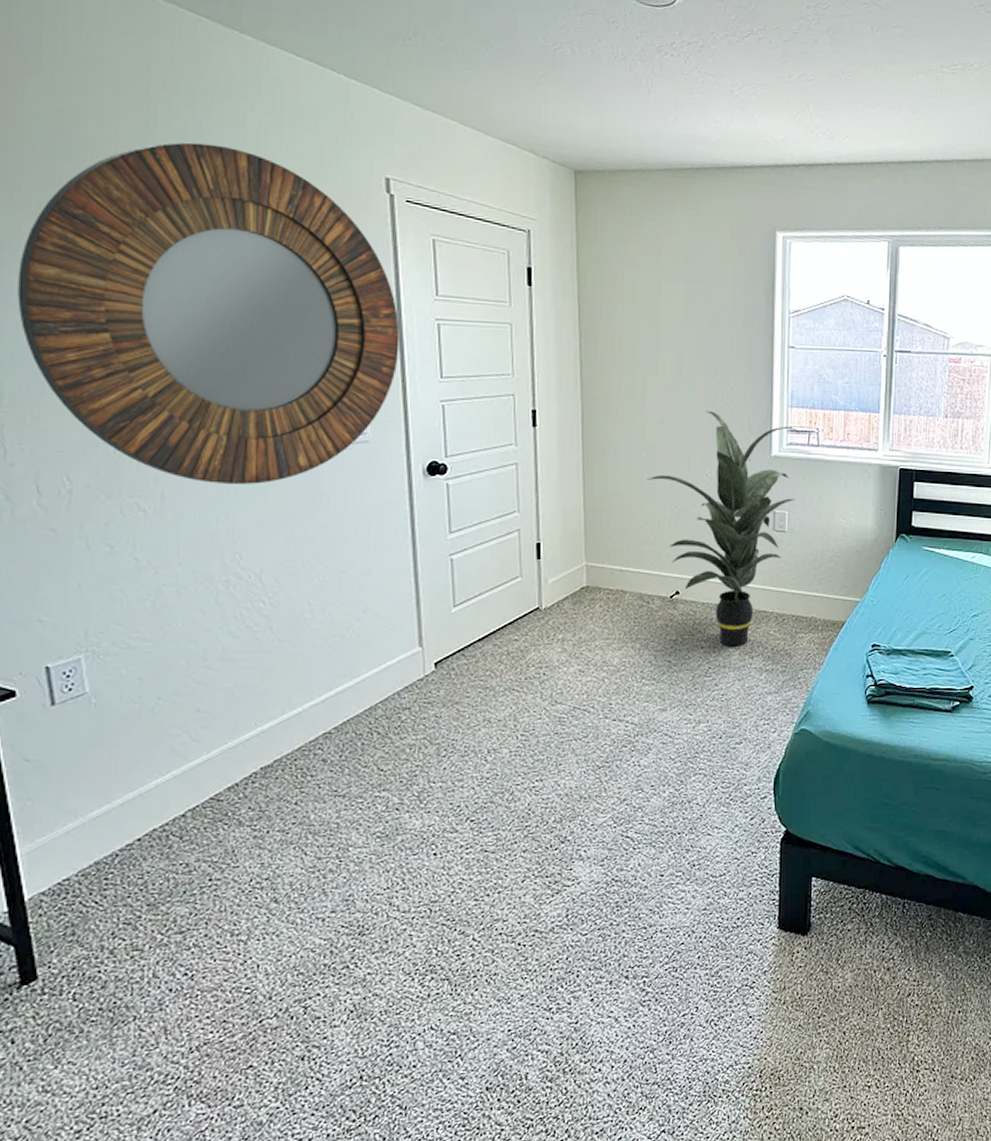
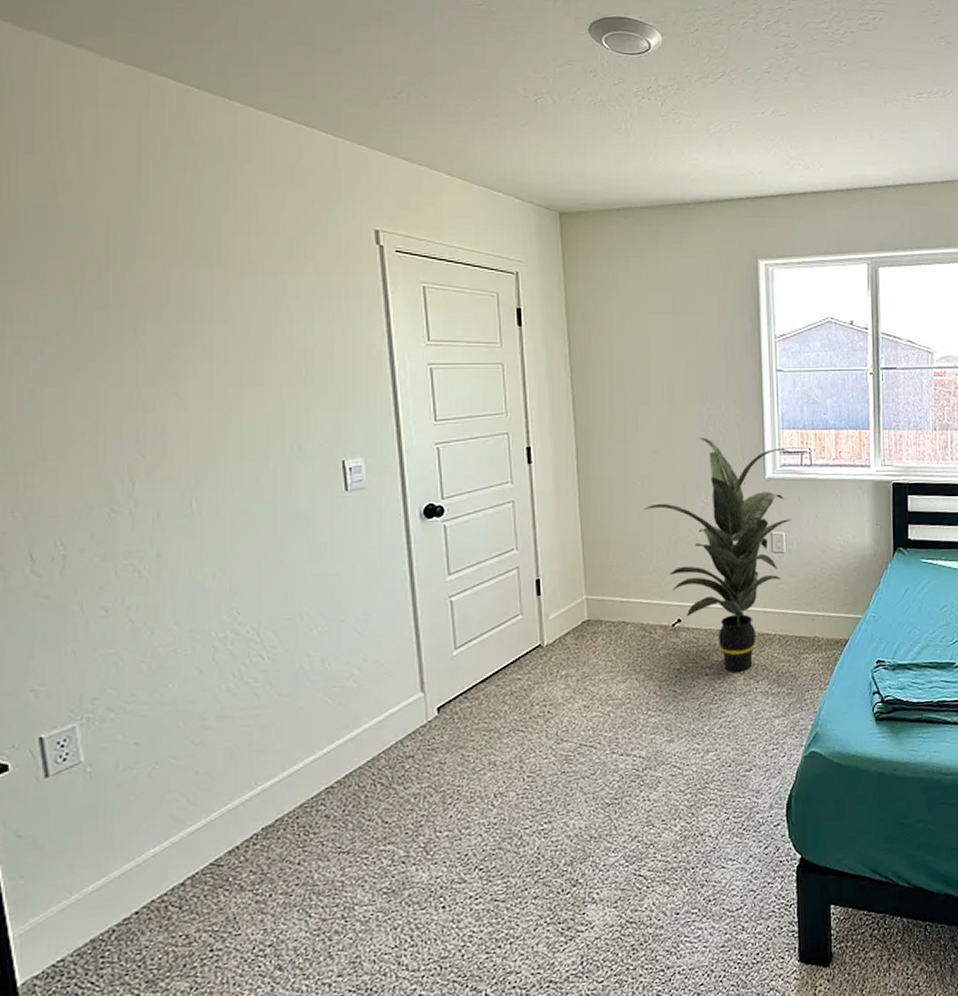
home mirror: present [17,142,400,484] -> none [11,207,393,540]

